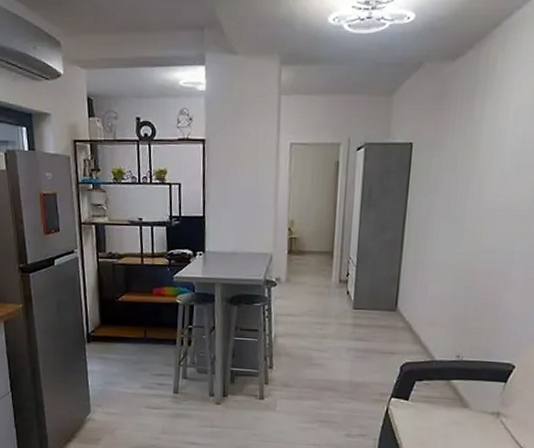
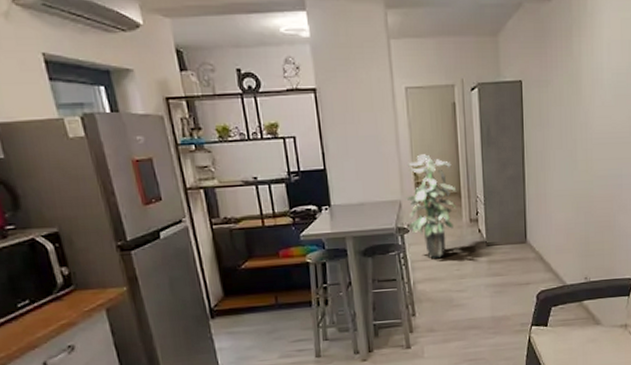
indoor plant: none [276,210,330,315] -> present [405,154,457,258]

